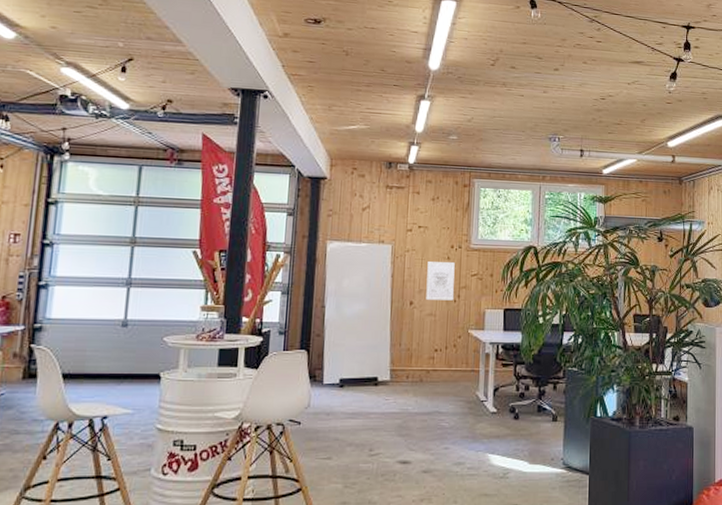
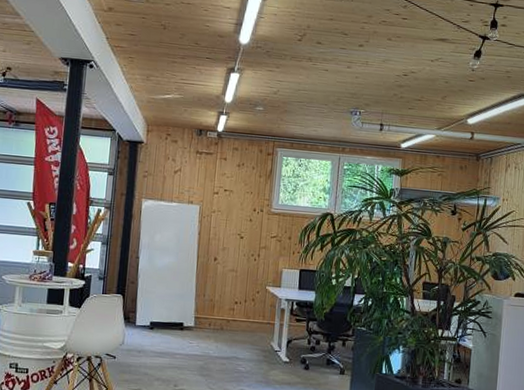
wall art: present [426,262,455,300] -> none [229,222,256,259]

